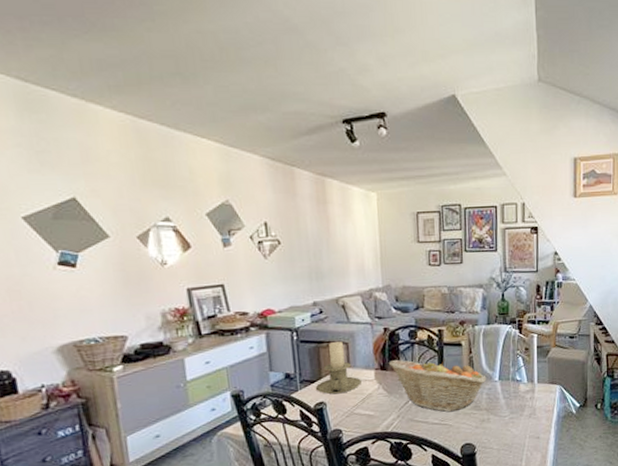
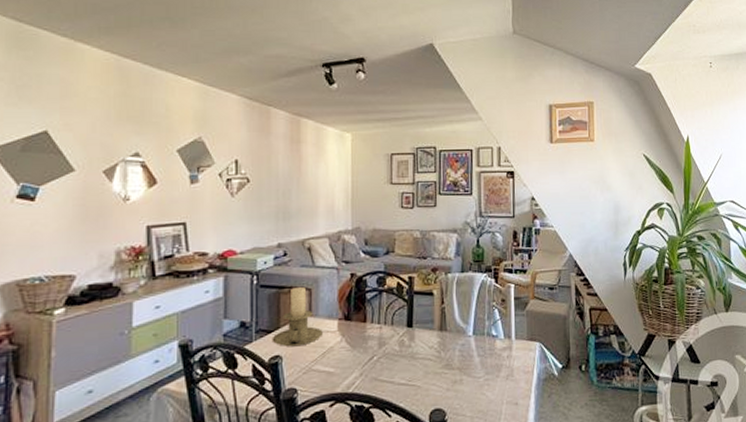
fruit basket: present [388,358,487,412] -> none [353,308,460,371]

